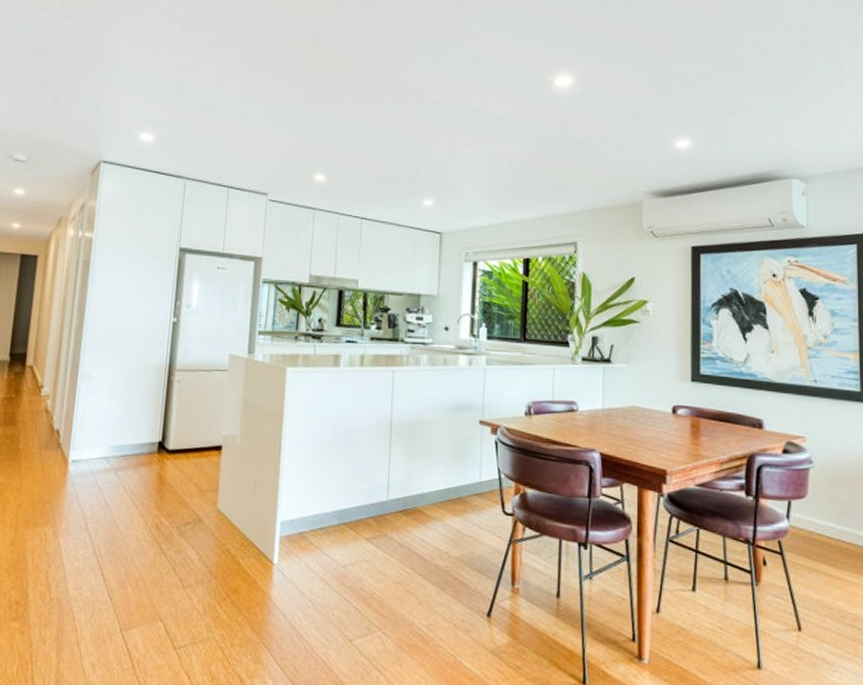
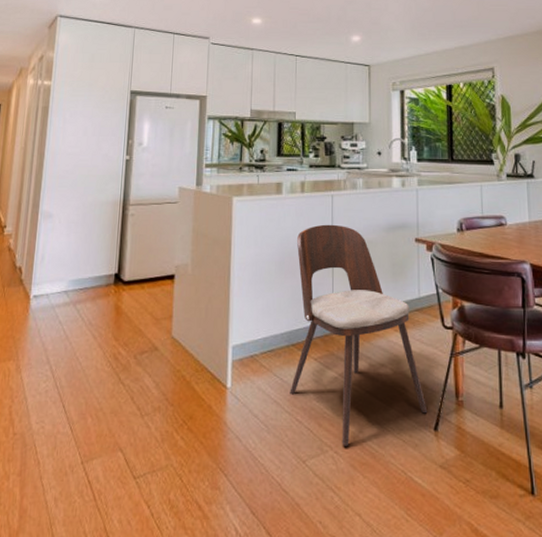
dining chair: none [339,401,482,628] -> present [290,224,428,446]

